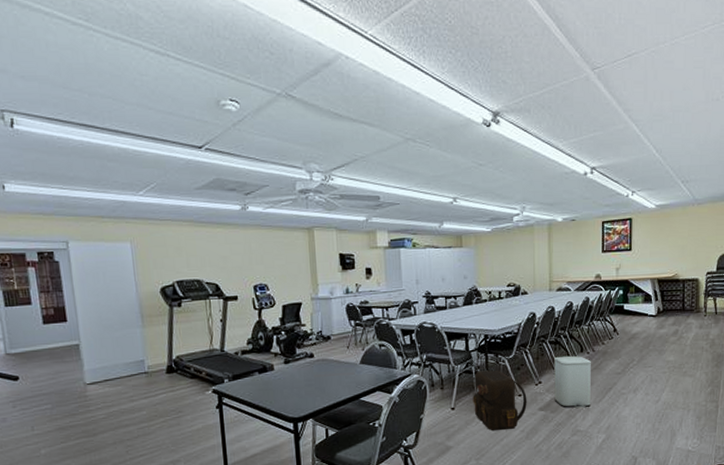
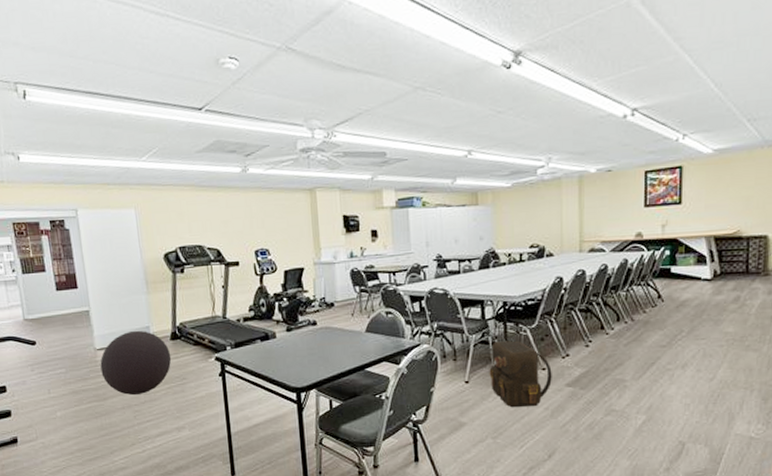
exercise ball: none [90,364,167,430] -> present [100,330,172,395]
pedal bin: present [554,355,591,409] -> none [584,325,629,386]

